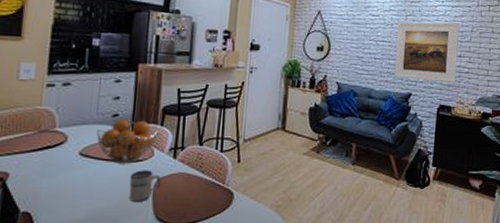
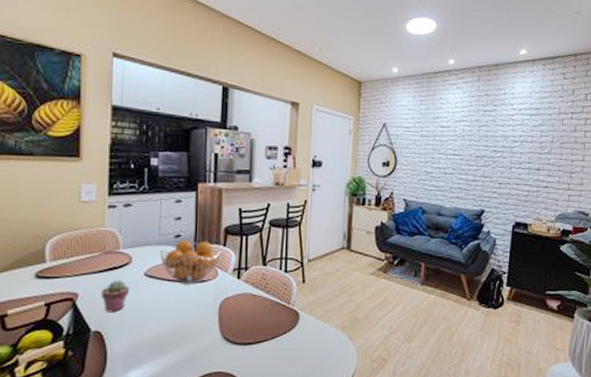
potted succulent: none [32,159,63,193] -> present [101,280,129,313]
mug: present [129,170,161,202] -> none [195,290,226,321]
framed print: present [394,22,459,82] -> none [465,132,538,198]

